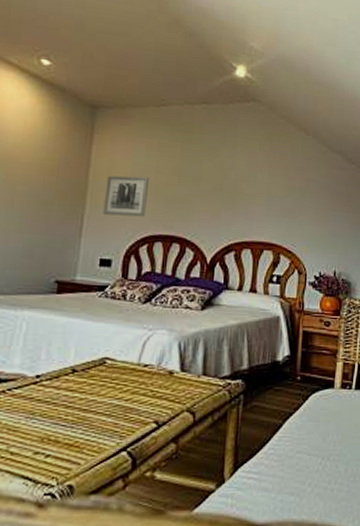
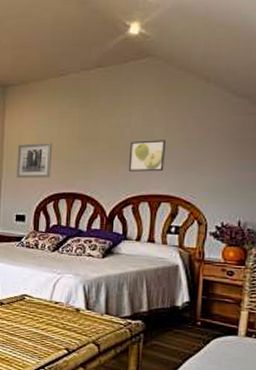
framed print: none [231,184,269,218] -> present [128,140,165,172]

